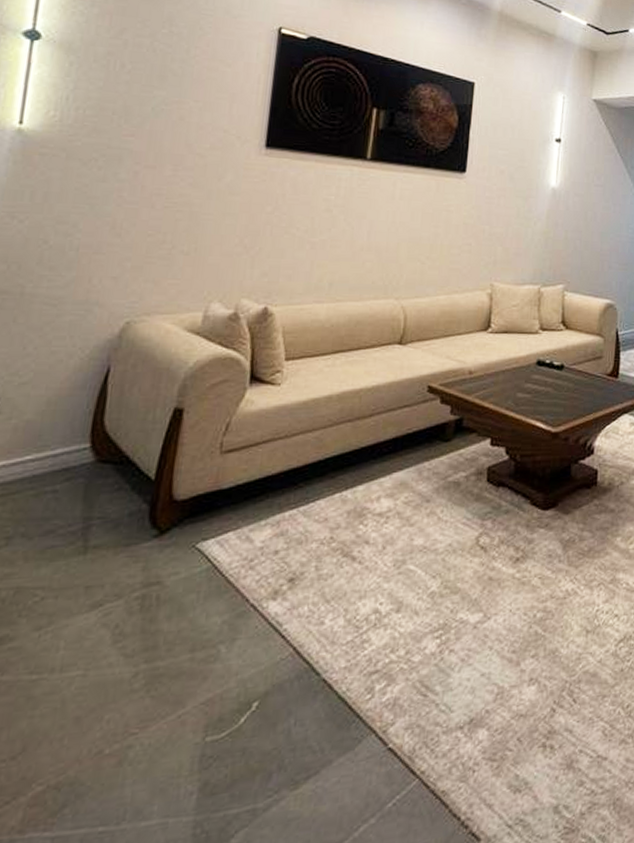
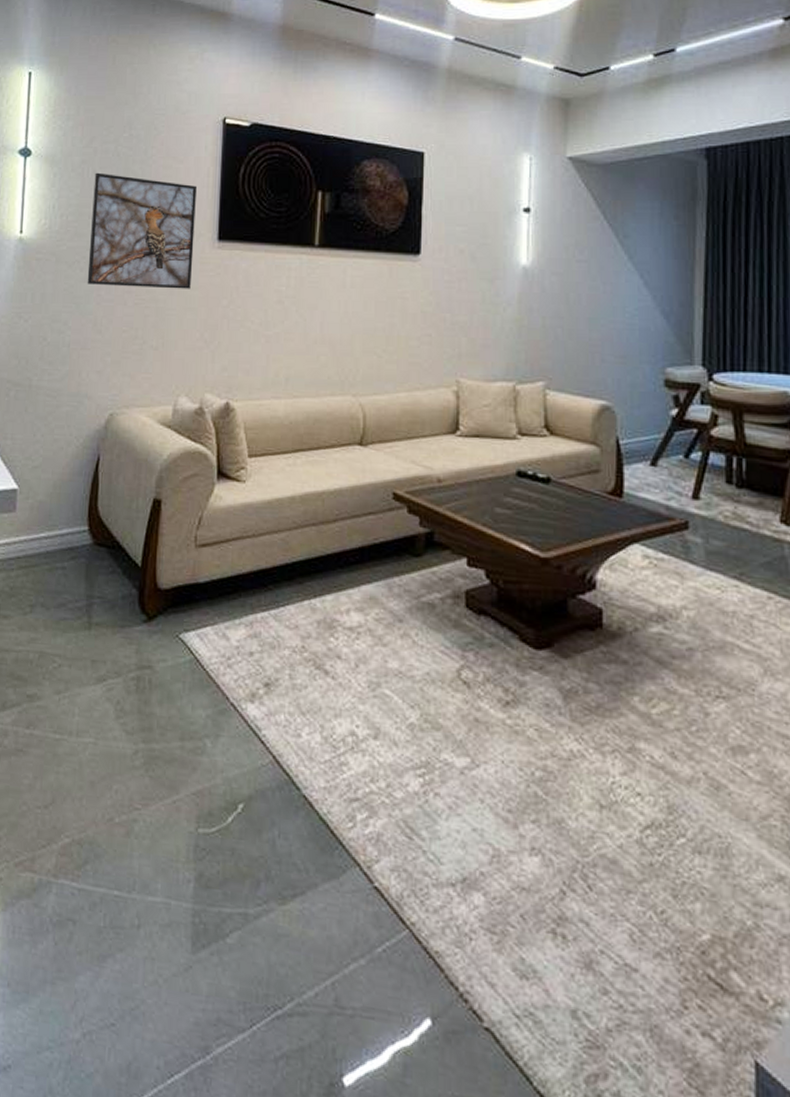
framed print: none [105,66,245,195] -> present [87,172,197,289]

